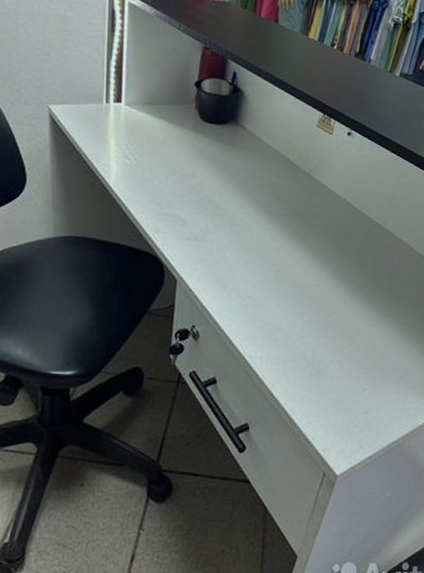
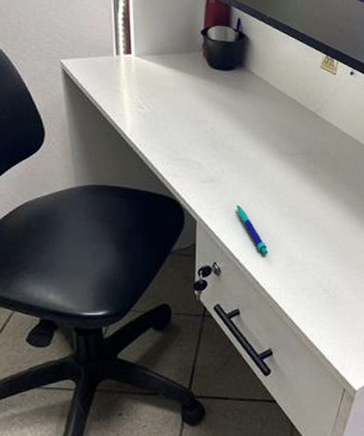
pen: none [219,265,251,321] -> present [236,204,269,255]

